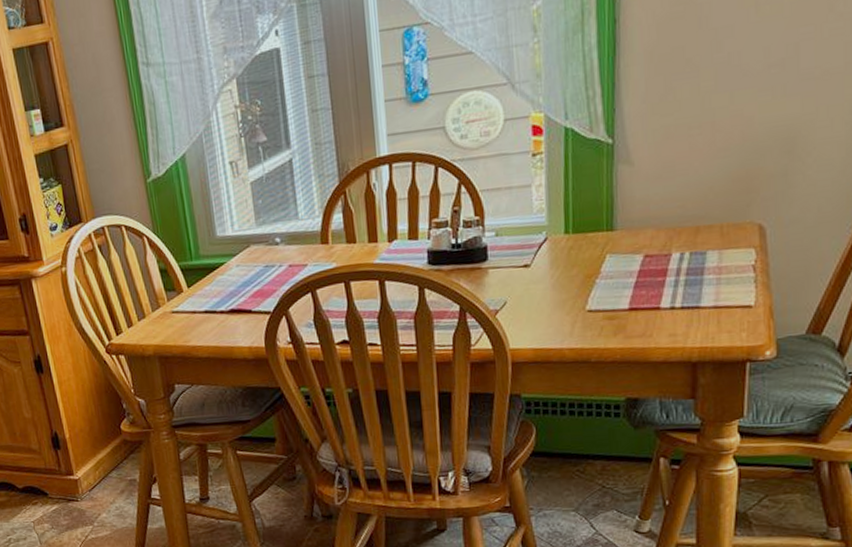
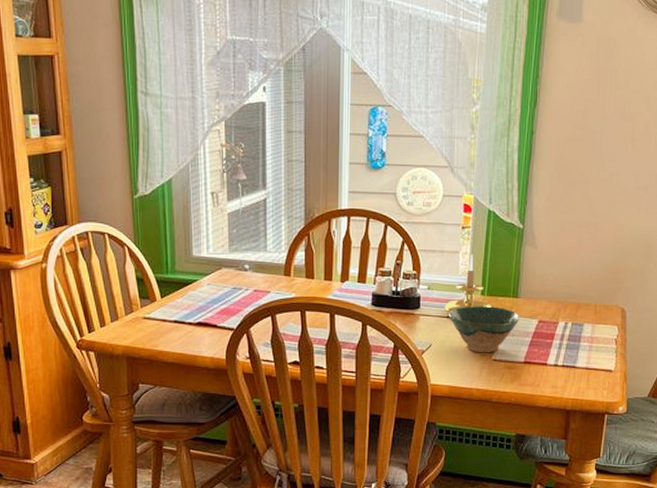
candle holder: none [518,186,581,263] -> present [444,254,492,314]
bowl: none [525,245,619,304] -> present [449,306,520,352]

